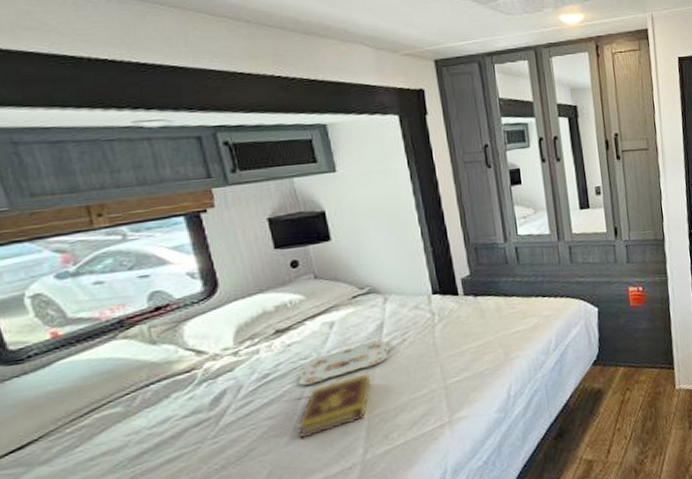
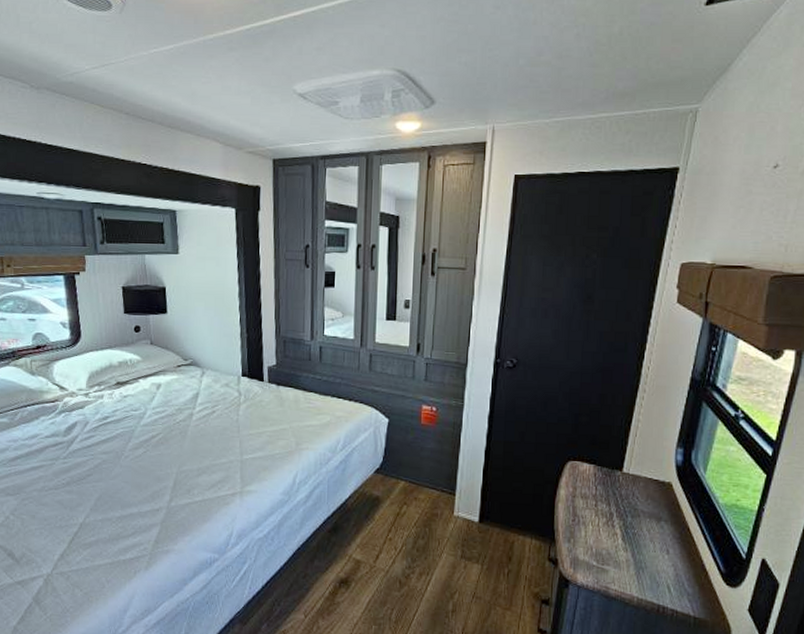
serving tray: present [297,340,390,386] -> none [128,407,201,433]
book: present [297,372,371,440] -> none [123,432,183,477]

